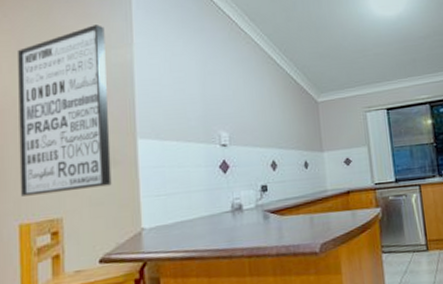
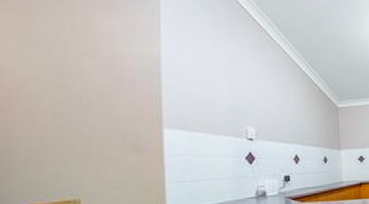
wall art: present [17,25,112,196] -> none [27,15,135,178]

